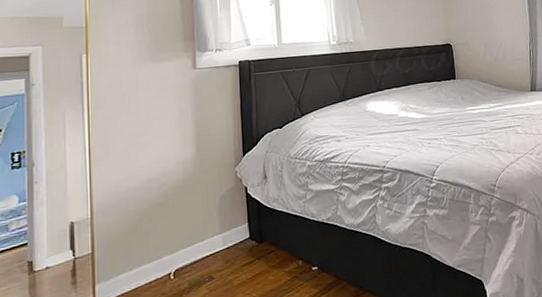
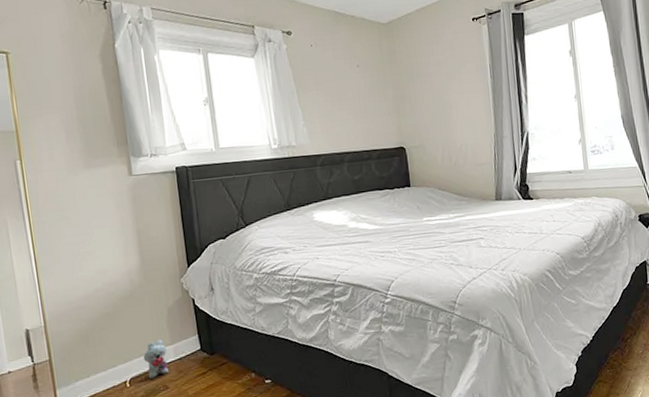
plush toy: none [190,228,215,271] -> present [143,339,168,380]

